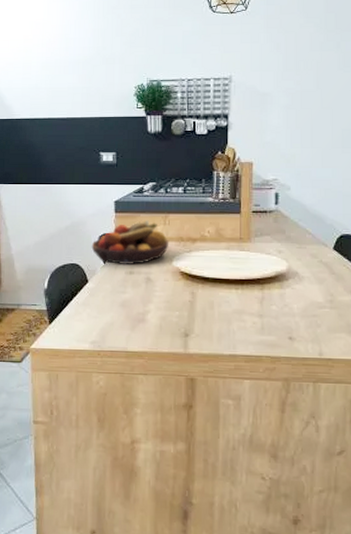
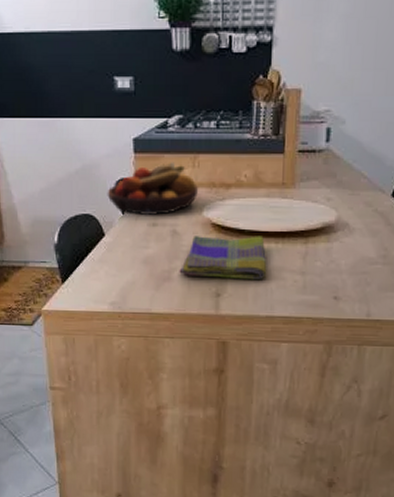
dish towel: none [152,283,229,322] -> present [179,236,267,280]

